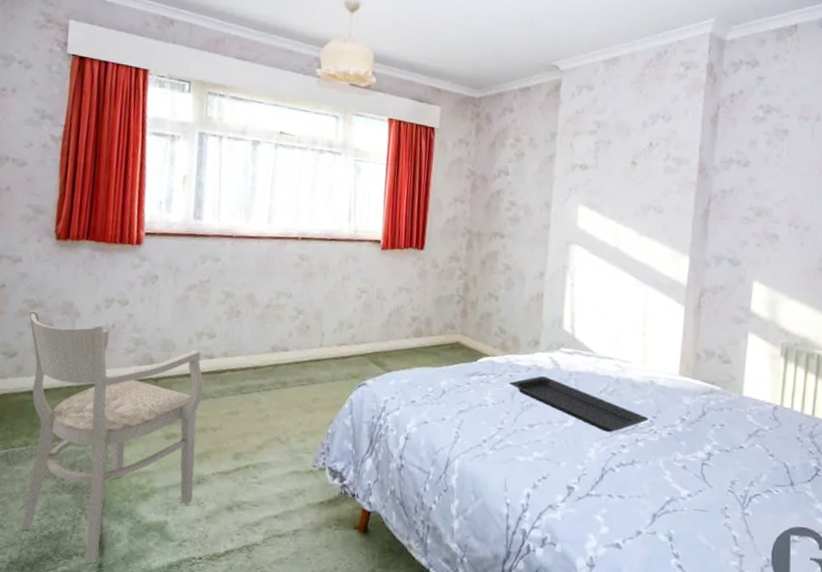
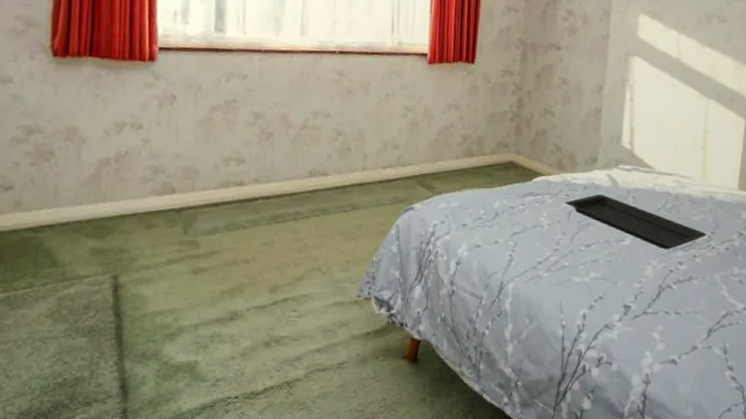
armchair: present [21,310,204,564] -> none [25,137,234,410]

